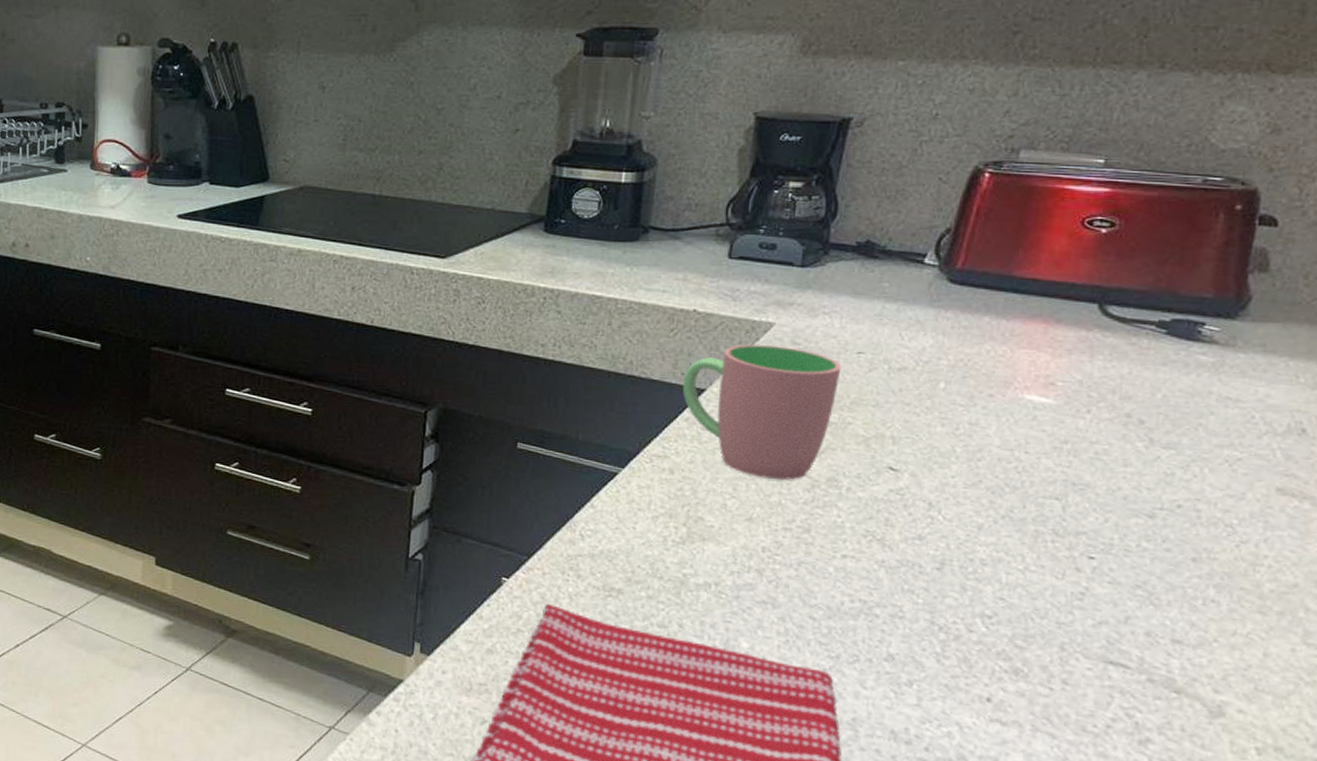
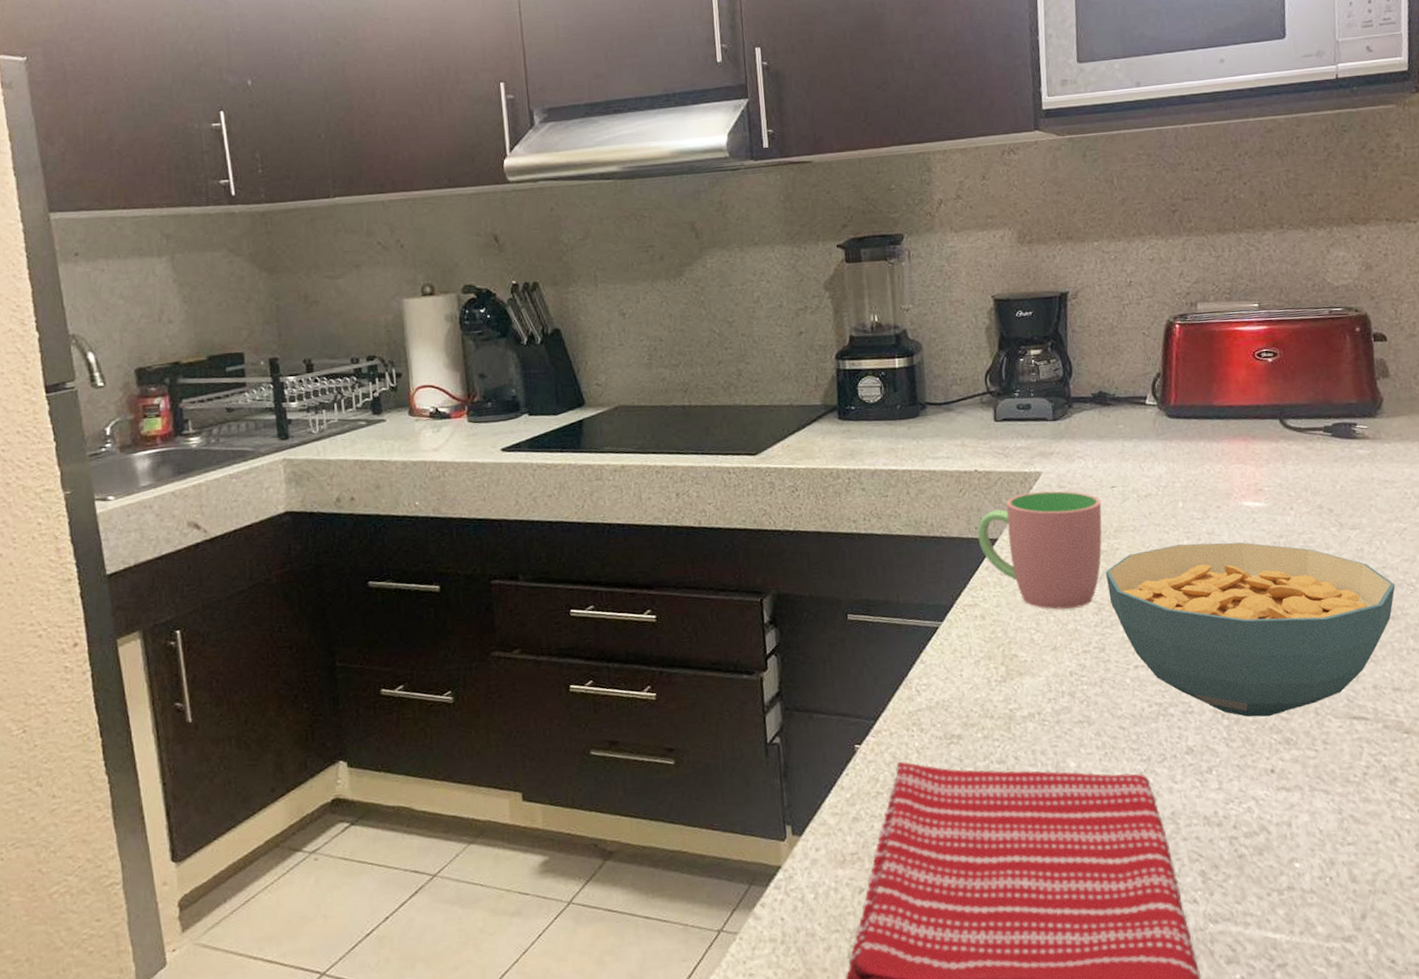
cereal bowl: none [828,430,1207,641] -> present [1105,542,1395,717]

